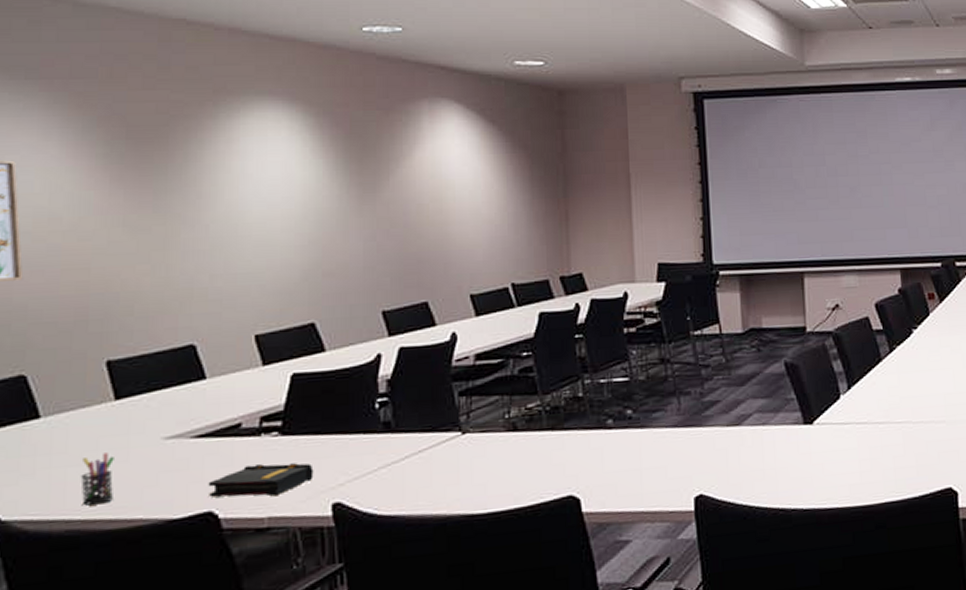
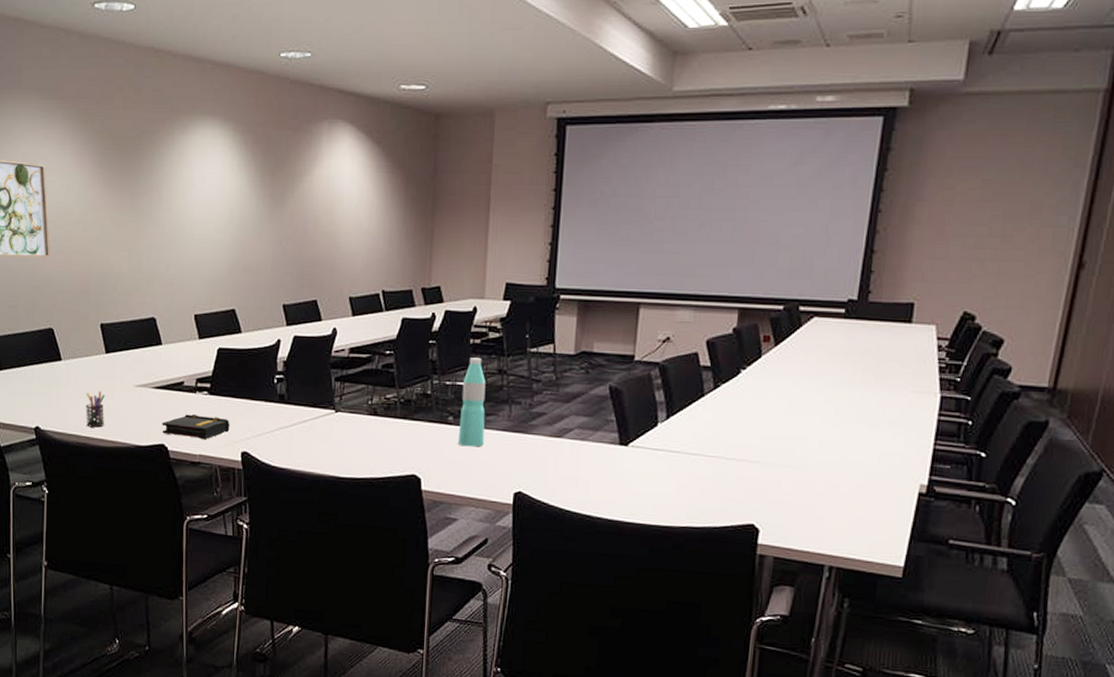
water bottle: none [620,348,654,452] -> present [457,358,486,447]

